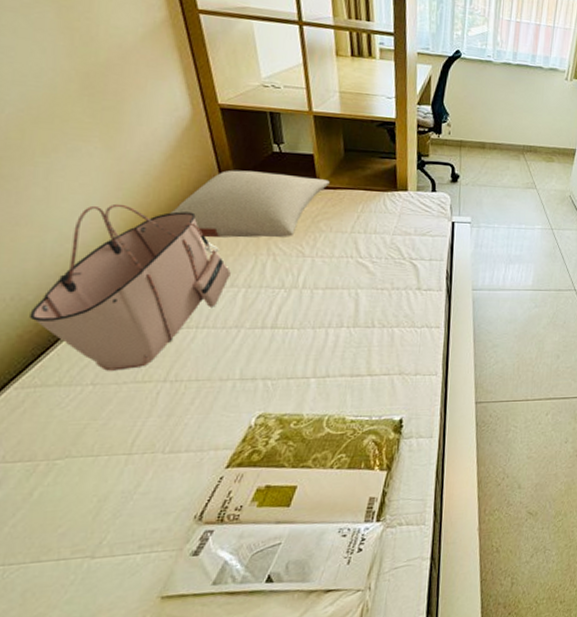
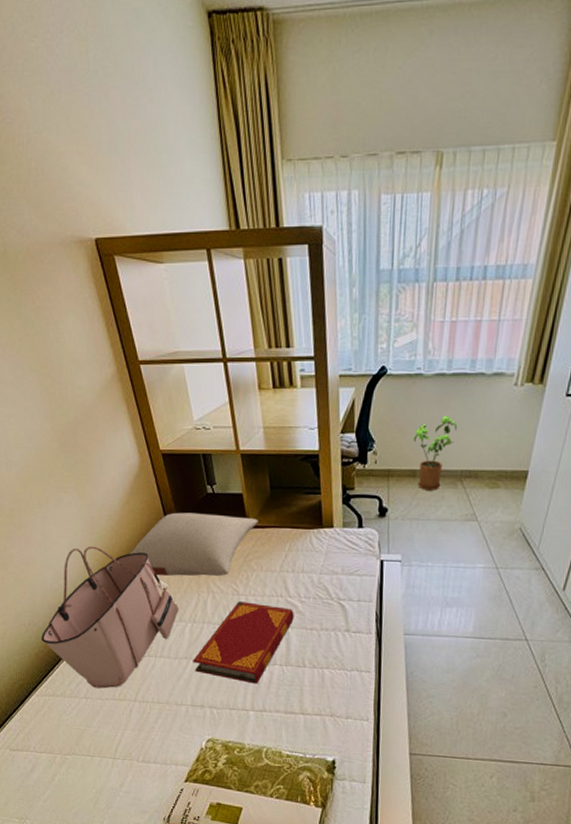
hardback book: none [245,263,365,349] -> present [193,601,294,684]
house plant: none [483,98,521,161] -> present [413,416,458,491]

